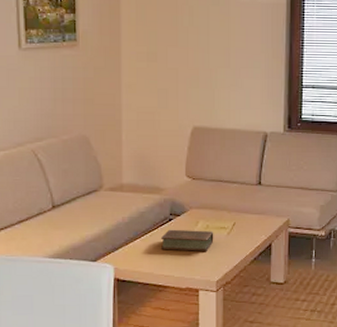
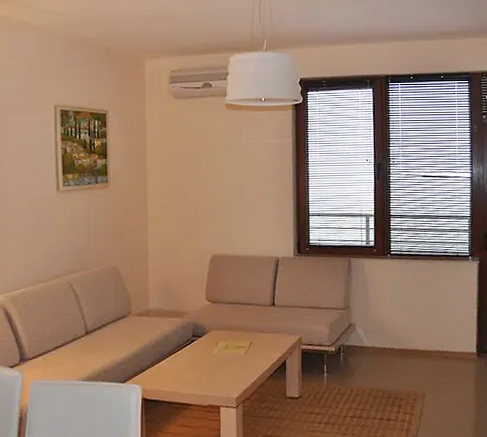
book: present [161,229,214,251] -> none [185,349,233,370]

